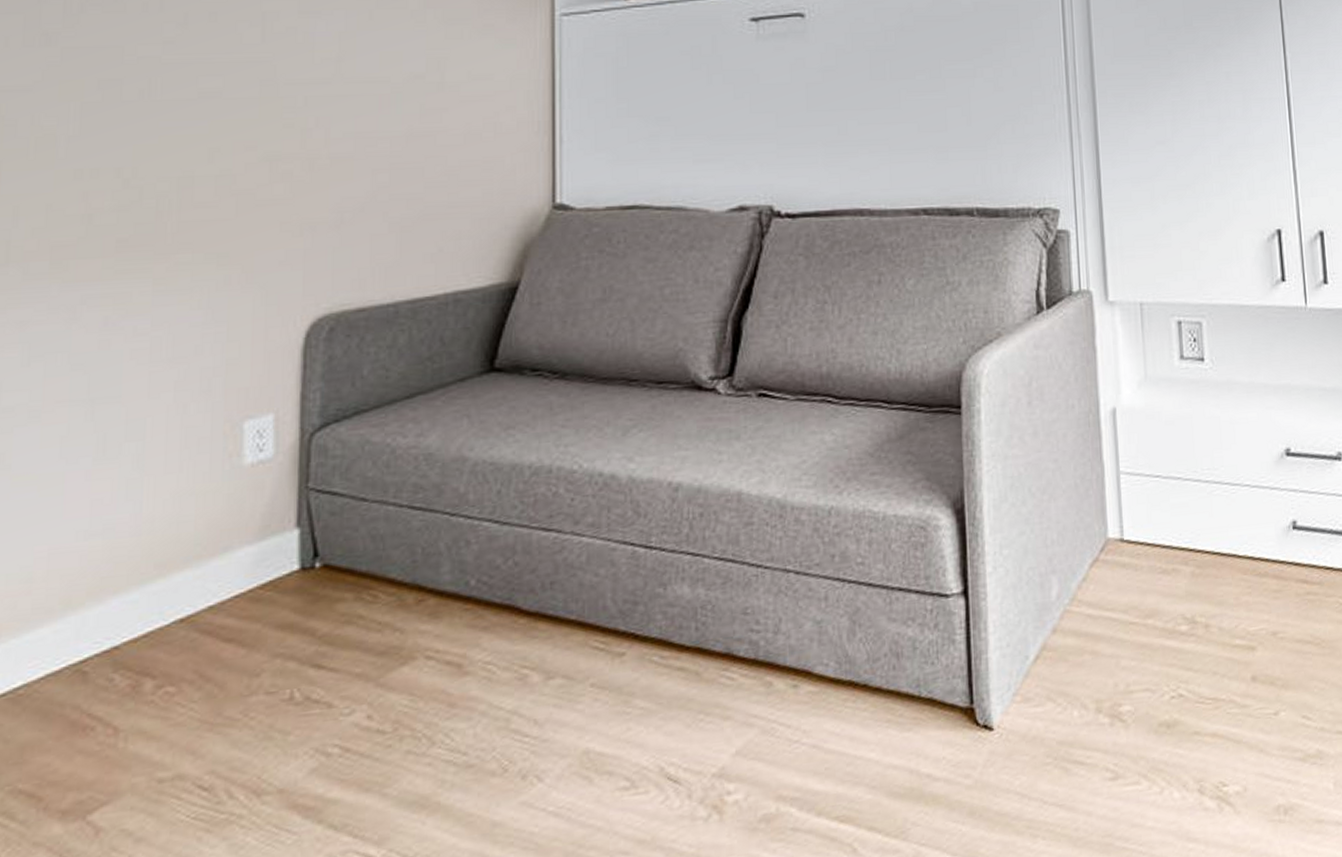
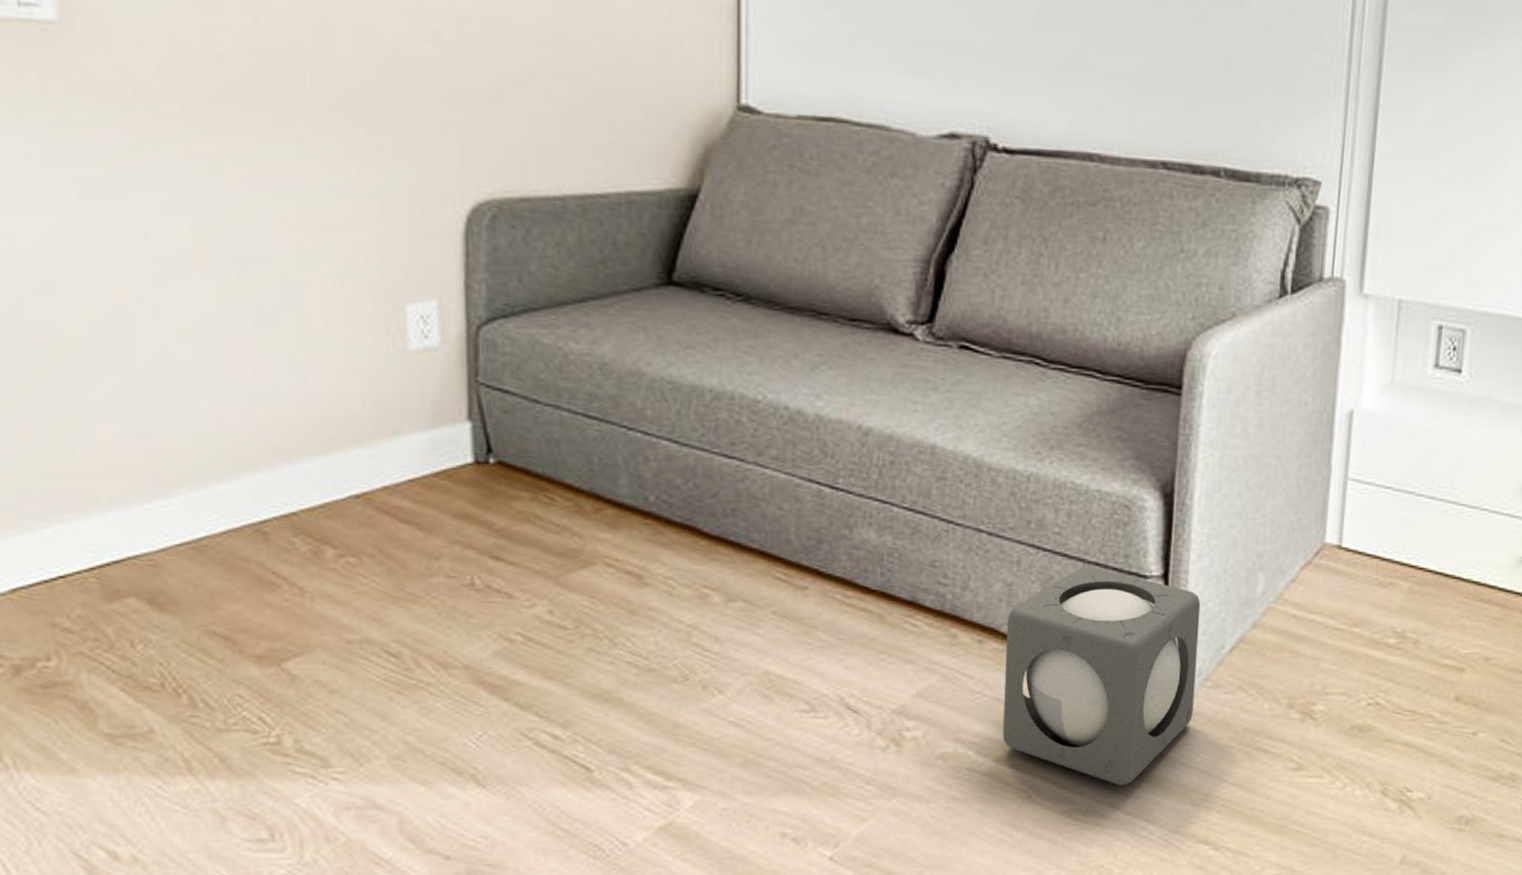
speaker: none [819,592,1007,825] -> present [1003,566,1201,786]

